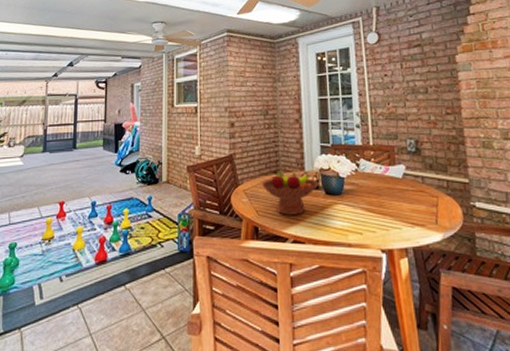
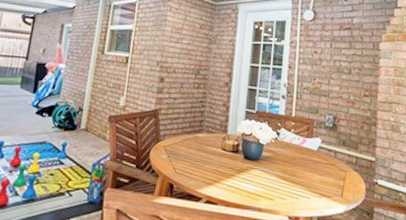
fruit bowl: present [261,170,319,215] -> none [182,129,239,176]

